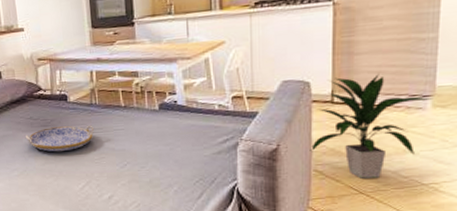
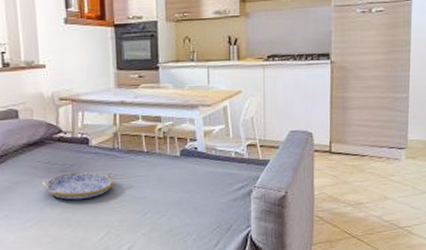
indoor plant: present [310,73,433,179] -> none [312,126,406,223]

